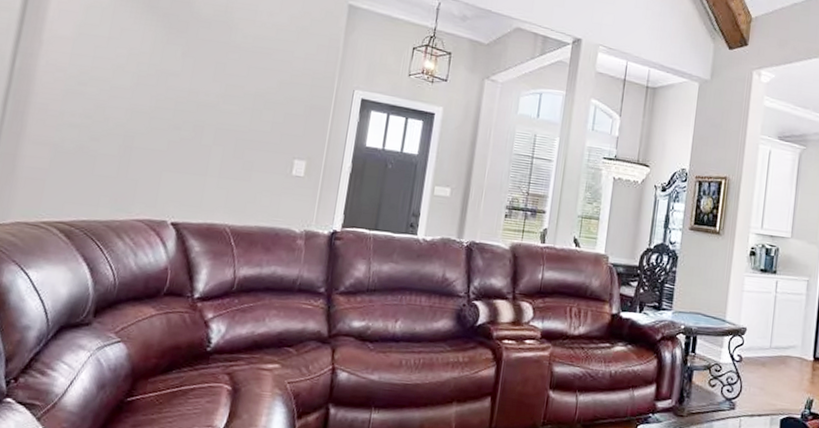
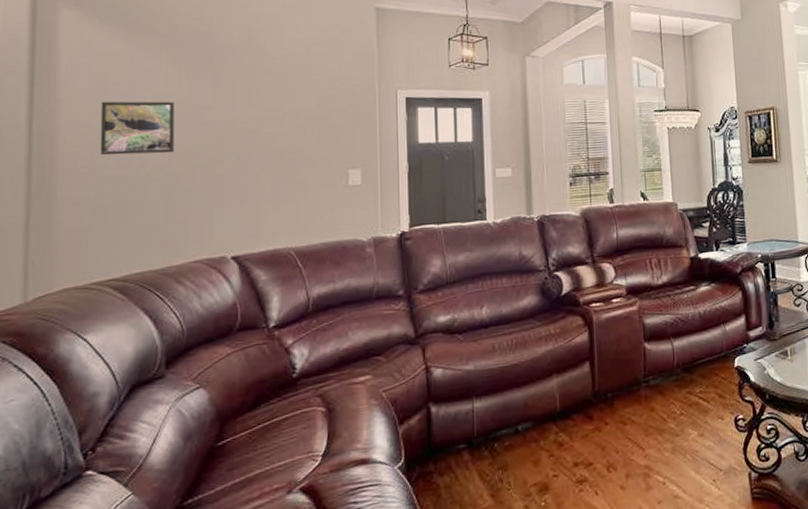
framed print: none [70,50,146,112] -> present [100,101,174,156]

